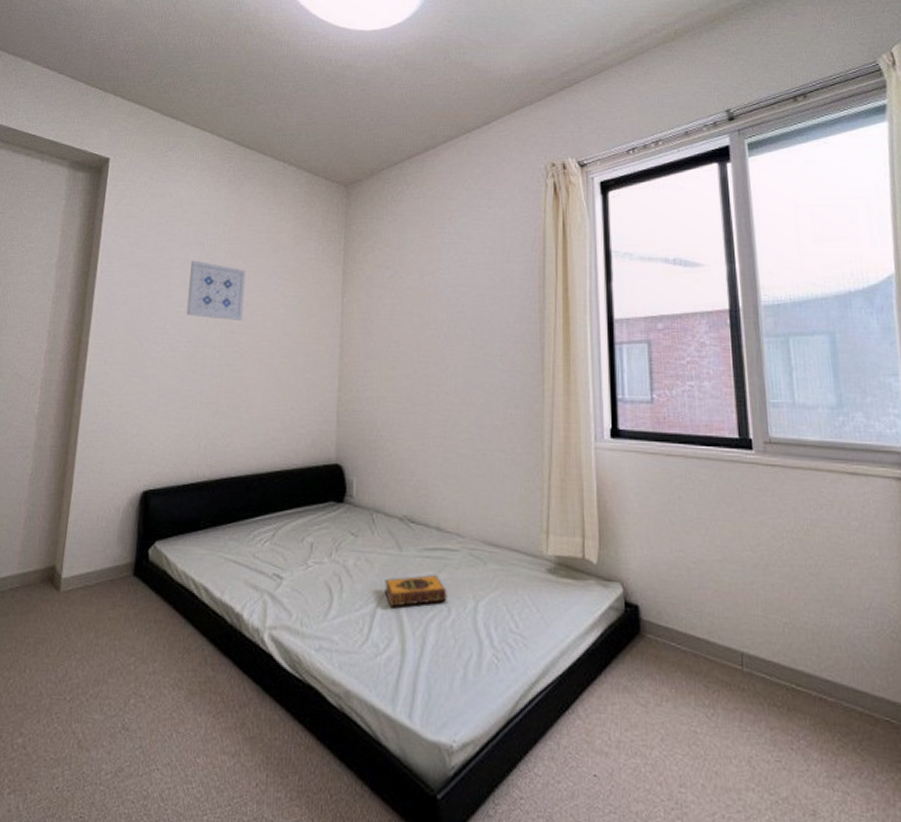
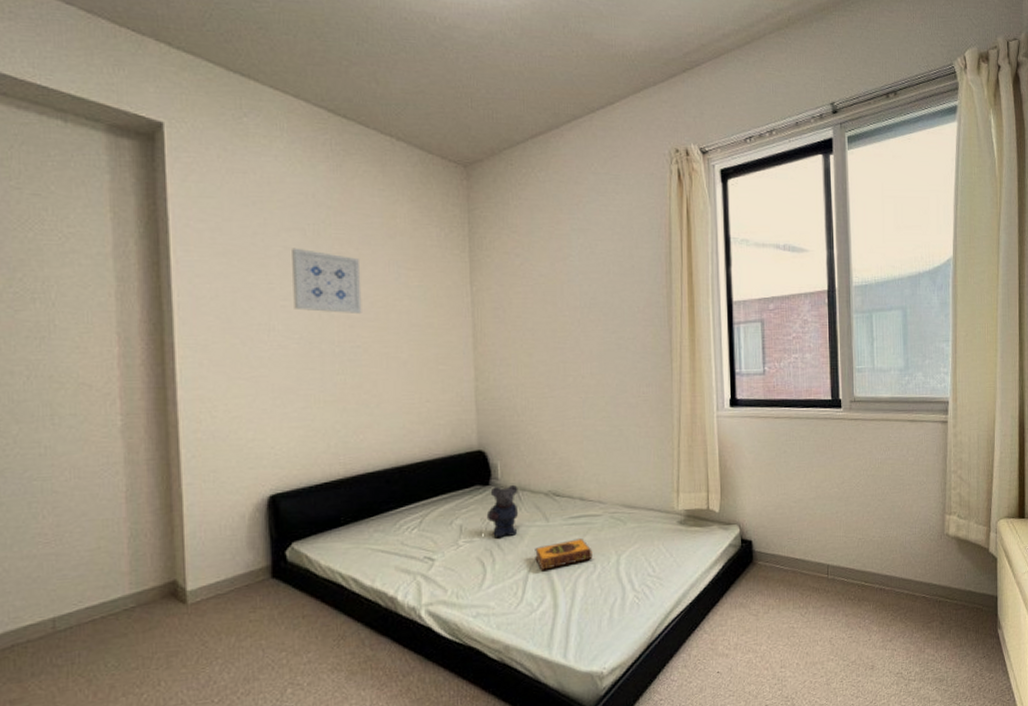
bear: none [338,504,373,563] -> present [486,484,519,539]

